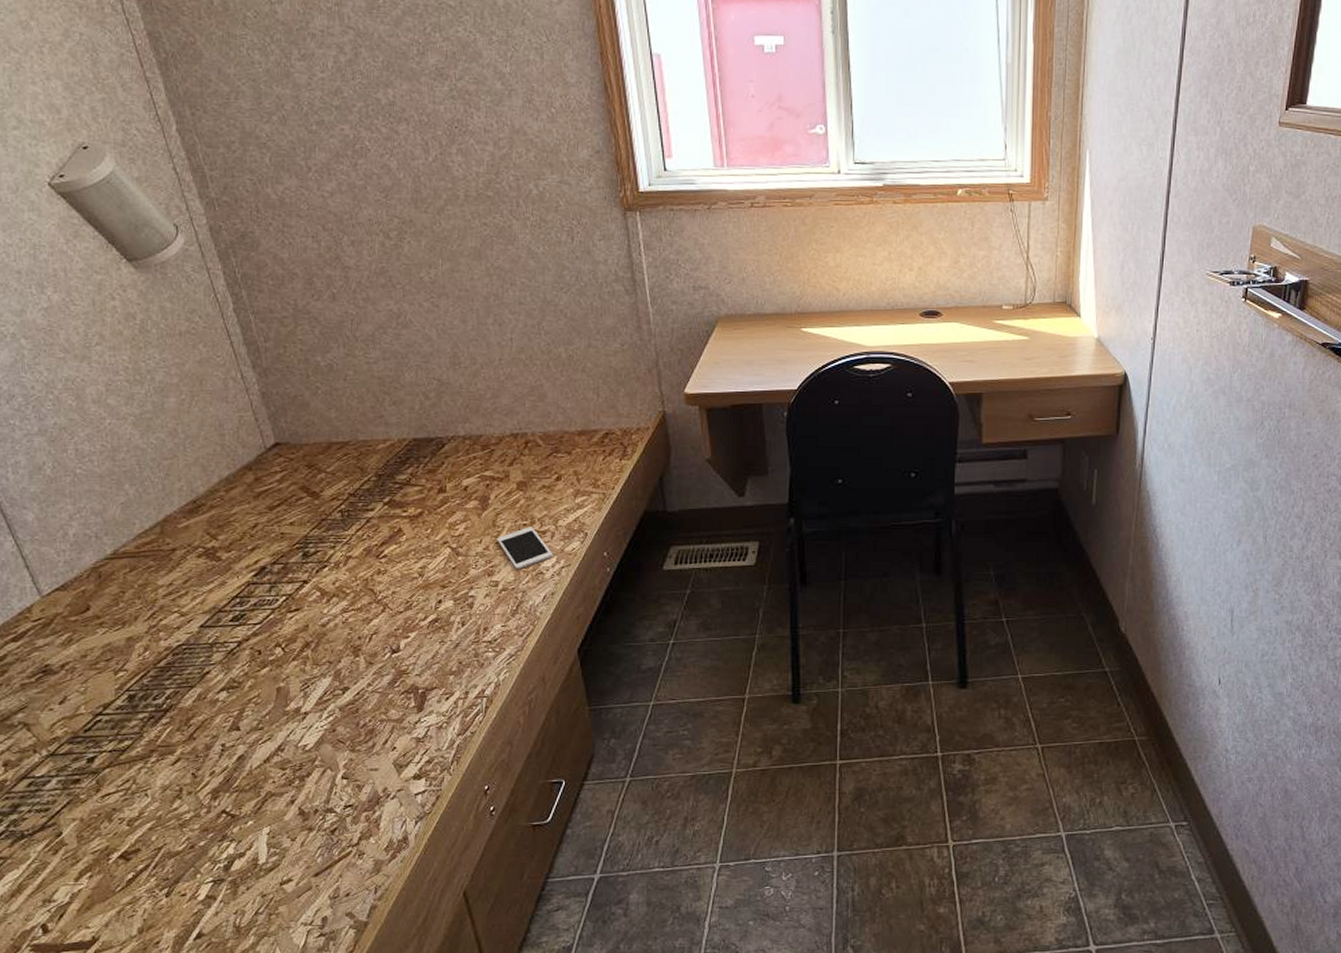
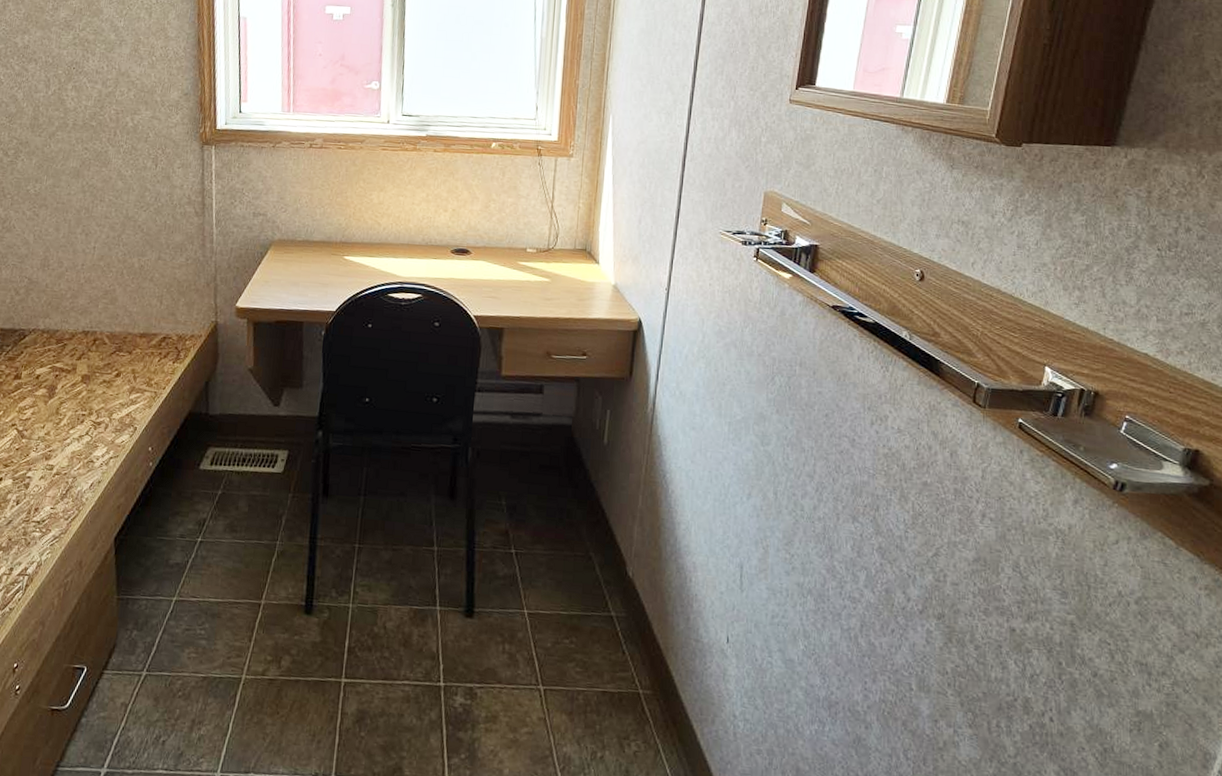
cell phone: present [497,527,553,570] -> none [57,417,104,457]

